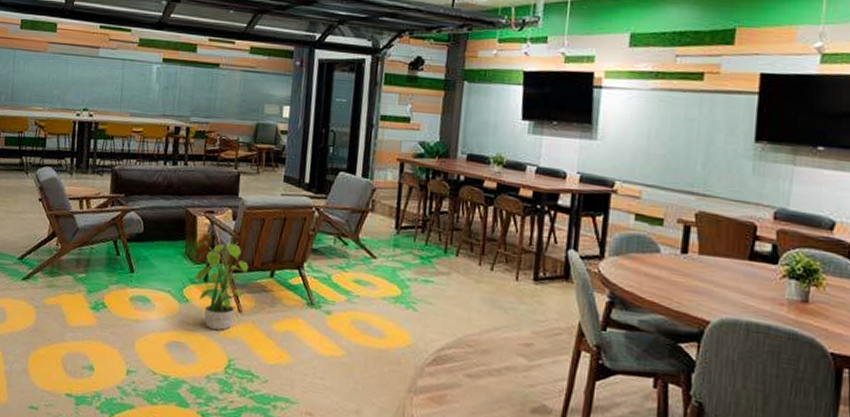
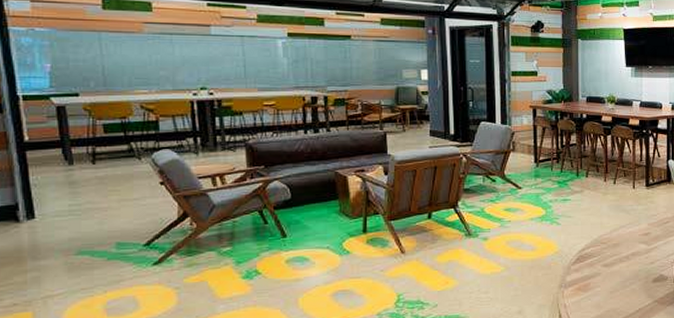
potted plant: present [194,240,249,331] -> none [351,193,407,273]

